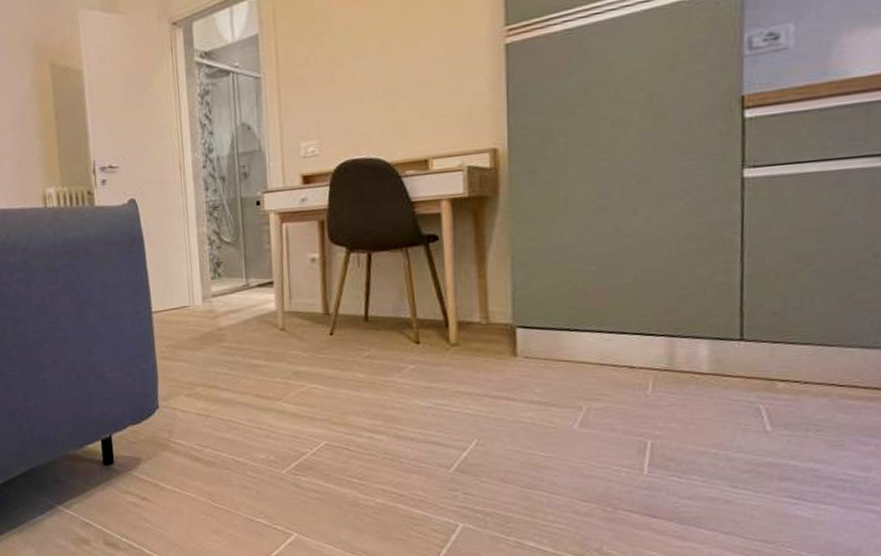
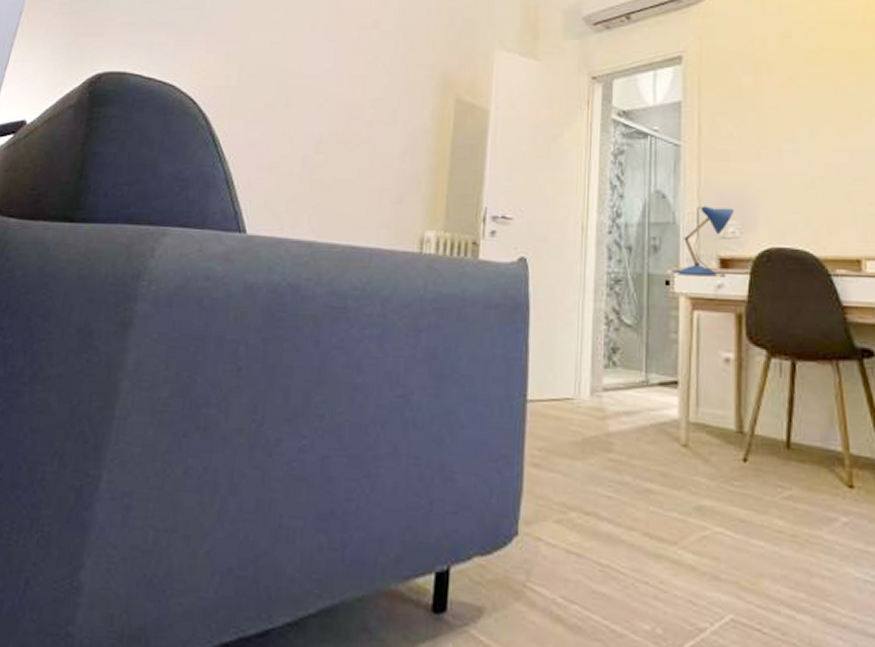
desk lamp: none [266,129,313,196] -> present [677,206,734,277]

